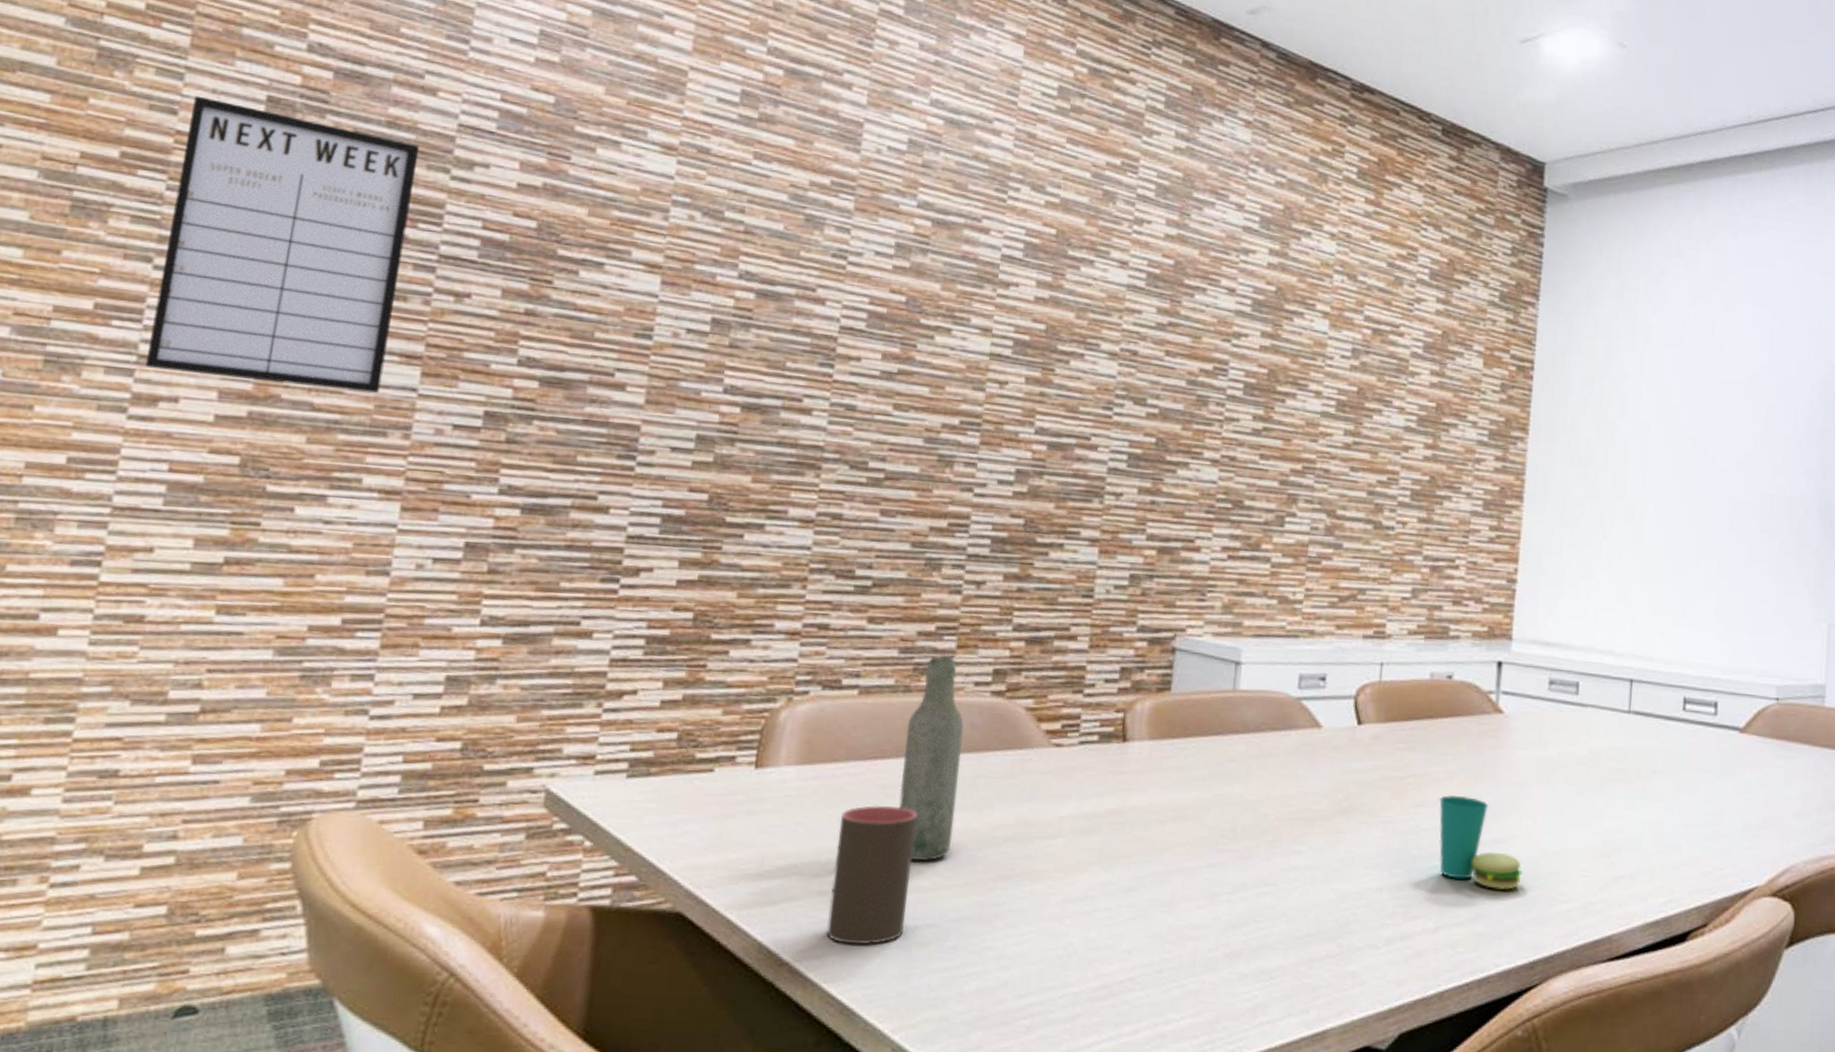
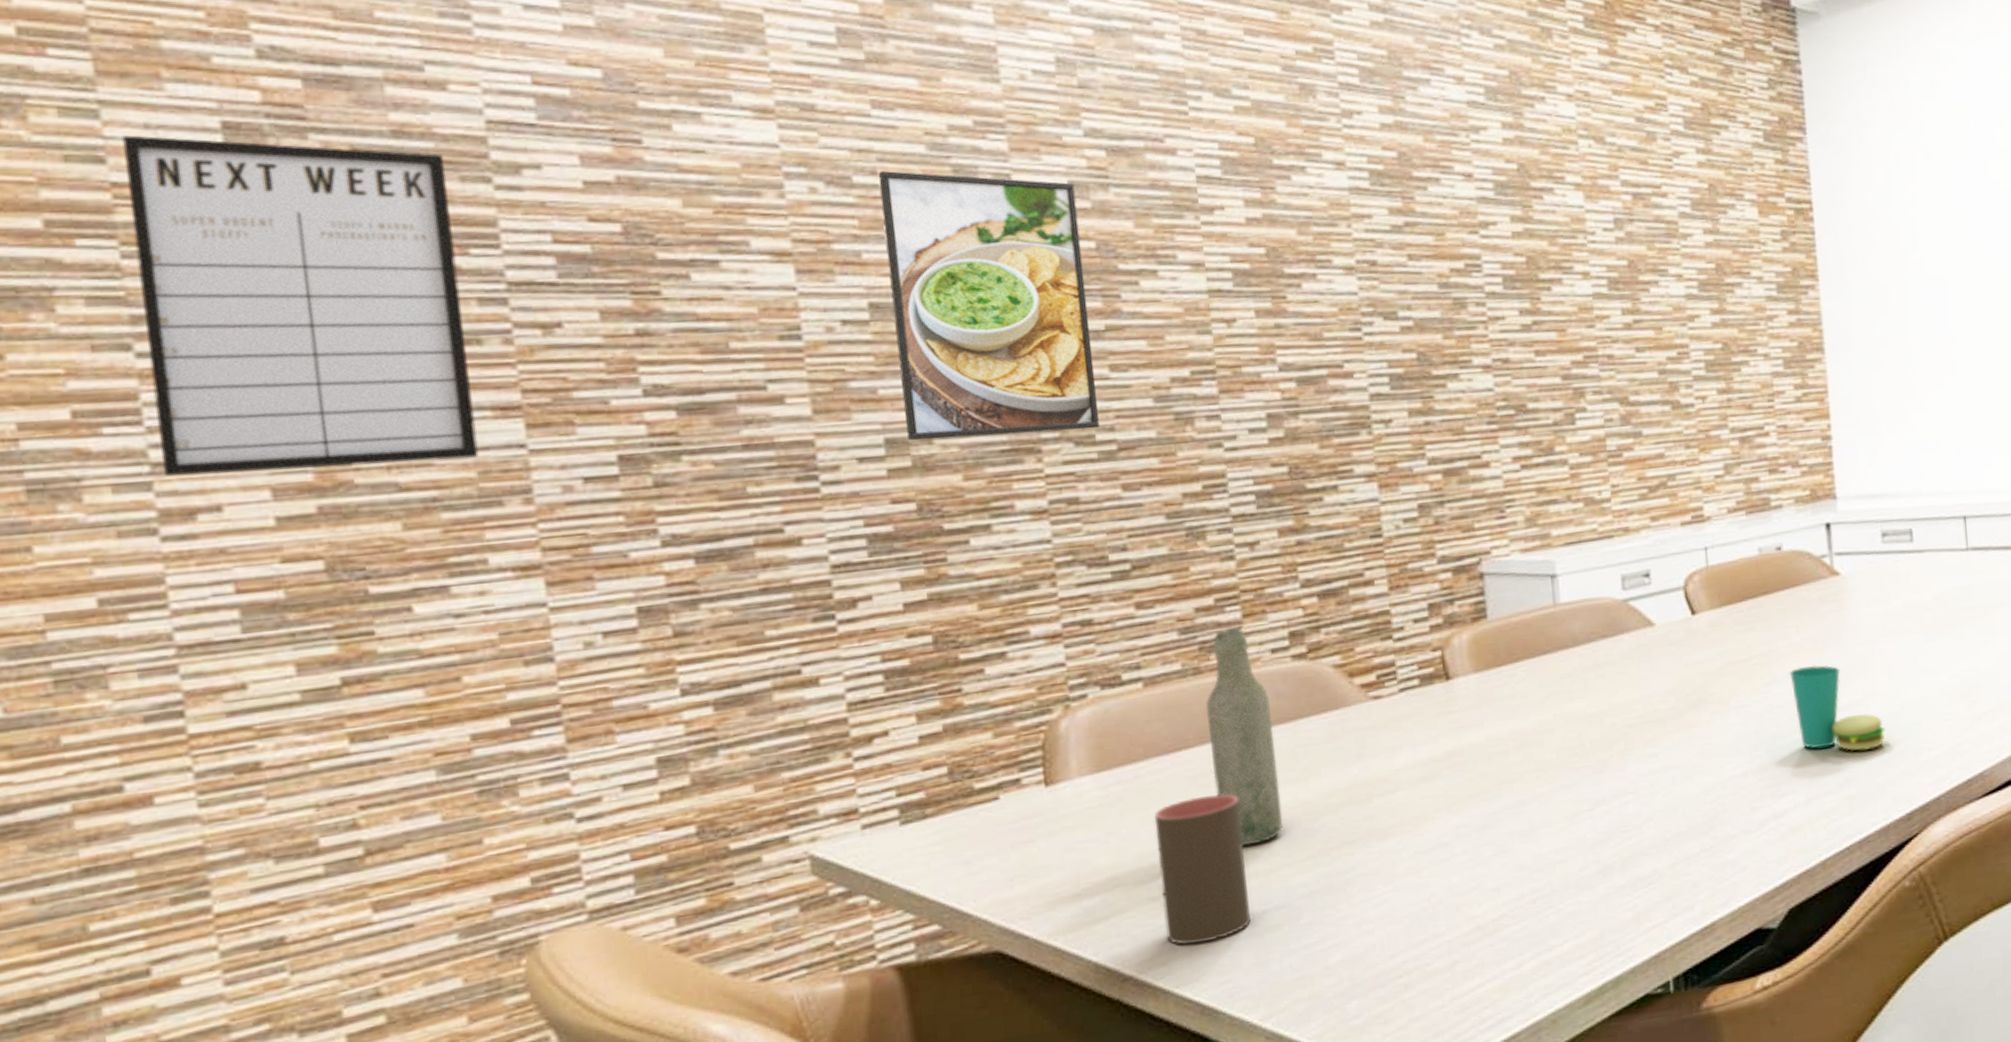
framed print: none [714,211,900,457] -> present [877,171,1099,441]

